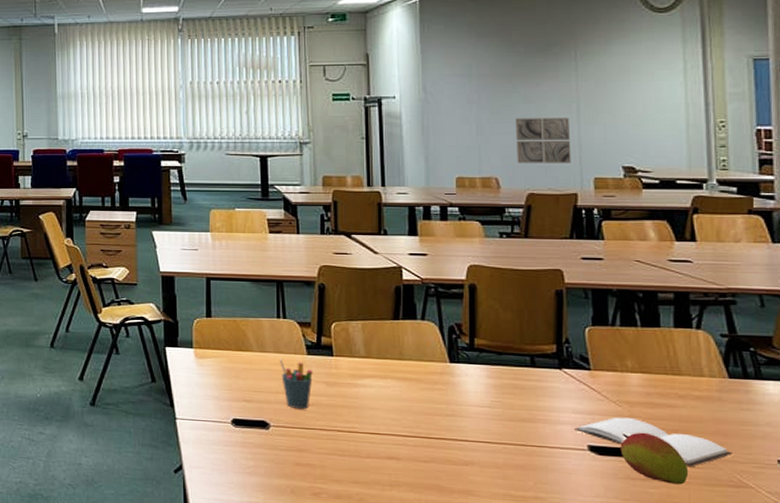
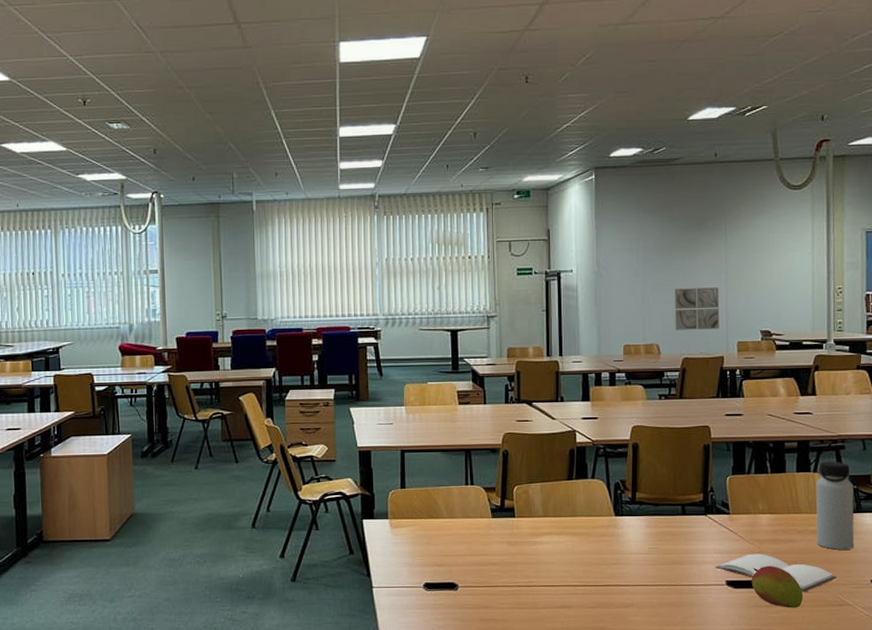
pen holder: present [280,359,313,410] -> none [468,523,497,569]
water bottle: none [700,317,754,422] -> present [815,461,855,550]

